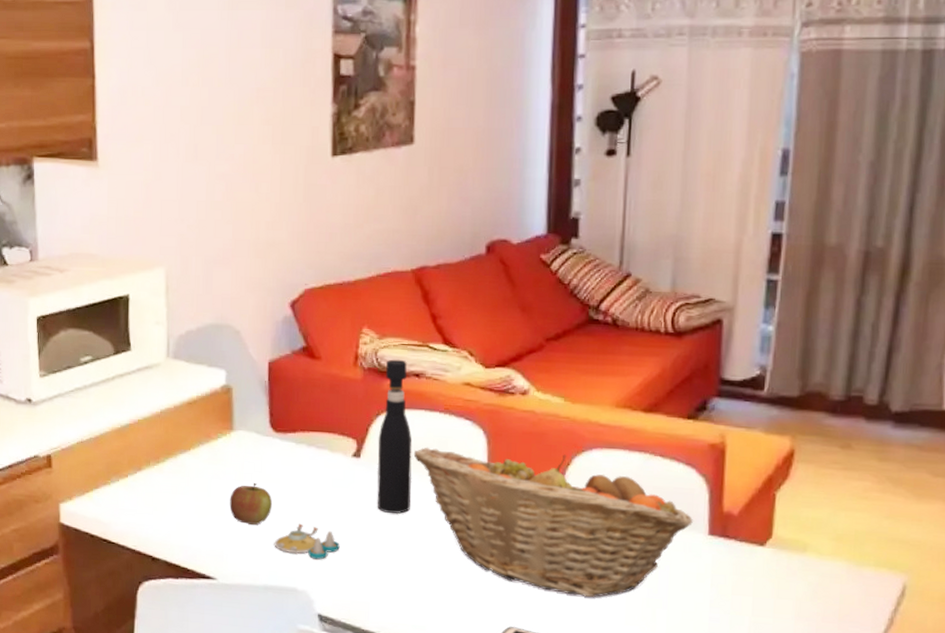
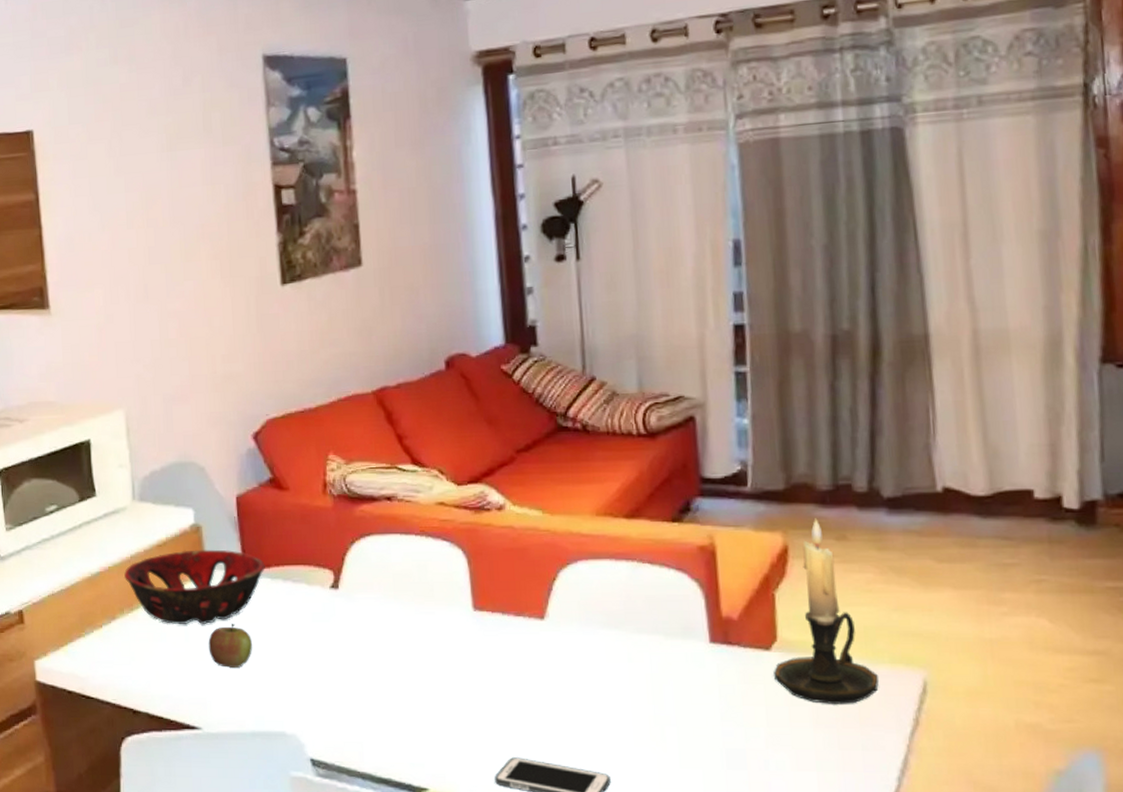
decorative bowl: none [152,409,291,482] -> present [123,549,265,624]
salt and pepper shaker set: present [274,523,340,560] -> none [258,663,326,700]
pepper grinder: present [377,359,413,515] -> none [355,483,395,646]
fruit basket: present [413,447,693,597] -> none [393,569,692,719]
candle holder: none [765,426,863,601] -> present [774,518,879,704]

